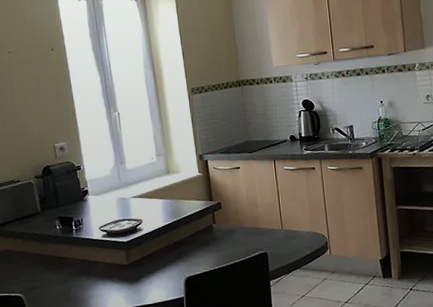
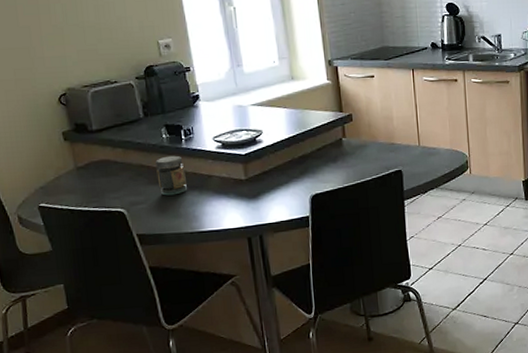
jar: none [50,244,77,281] -> present [155,155,188,196]

